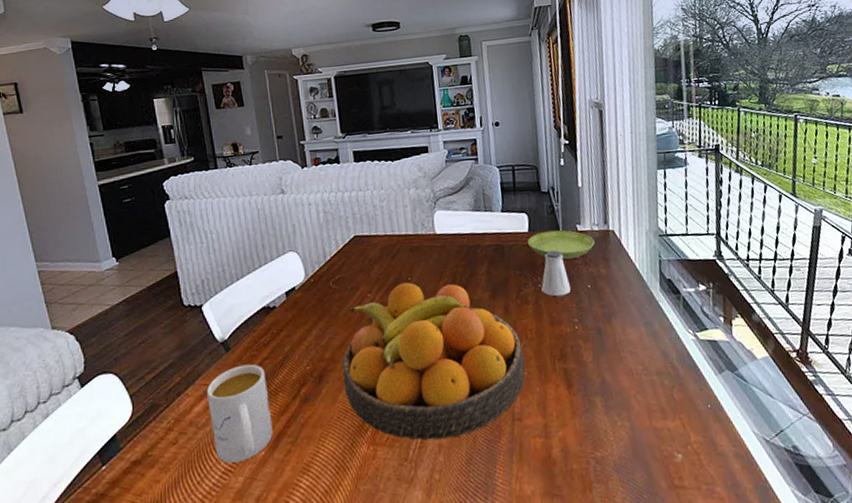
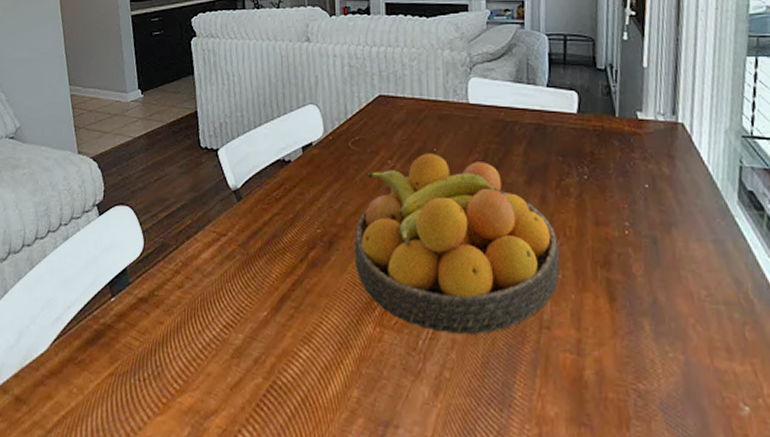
mug: present [206,364,273,463] -> none [215,217,277,318]
saucer: present [528,230,595,259] -> none [576,114,658,150]
saltshaker: present [541,250,571,297] -> none [587,139,623,193]

